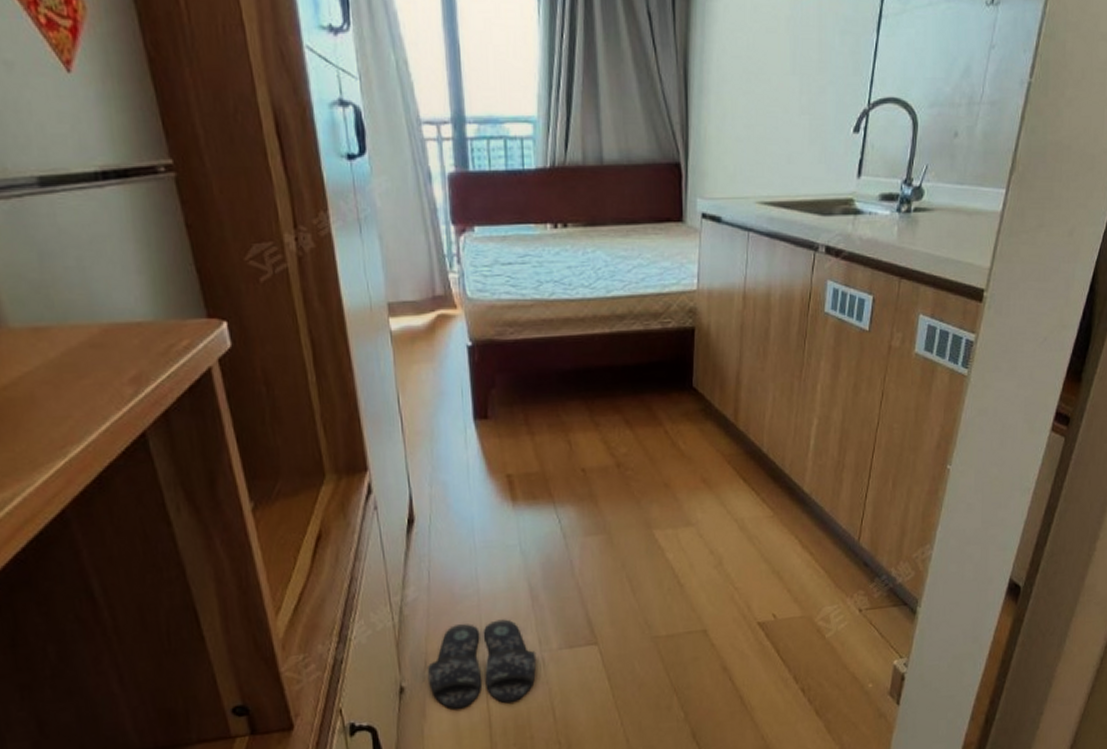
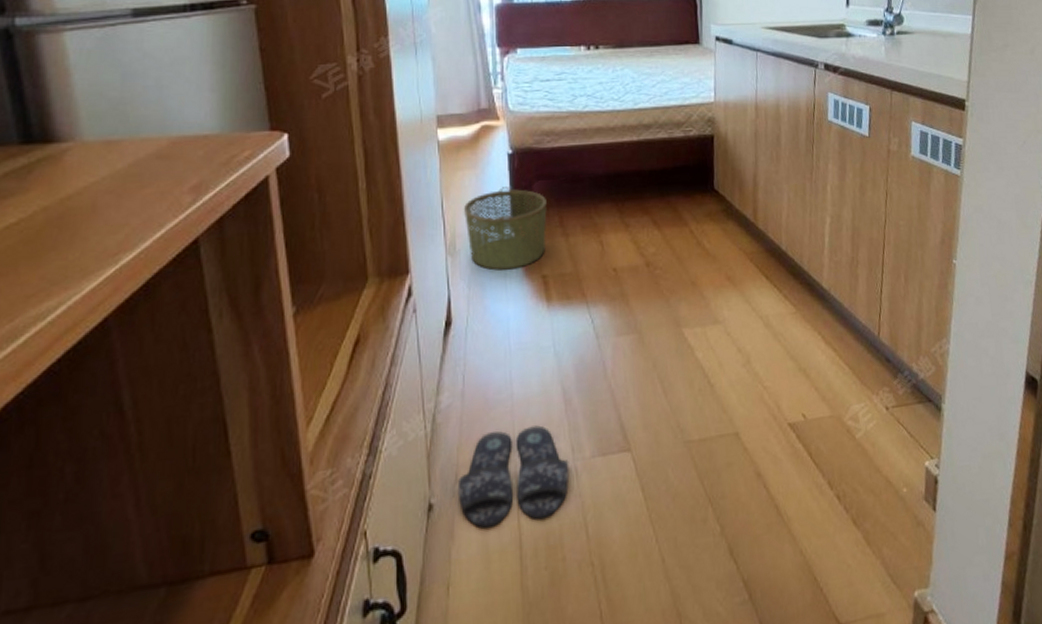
basket: none [421,382,511,469] -> present [463,187,547,271]

